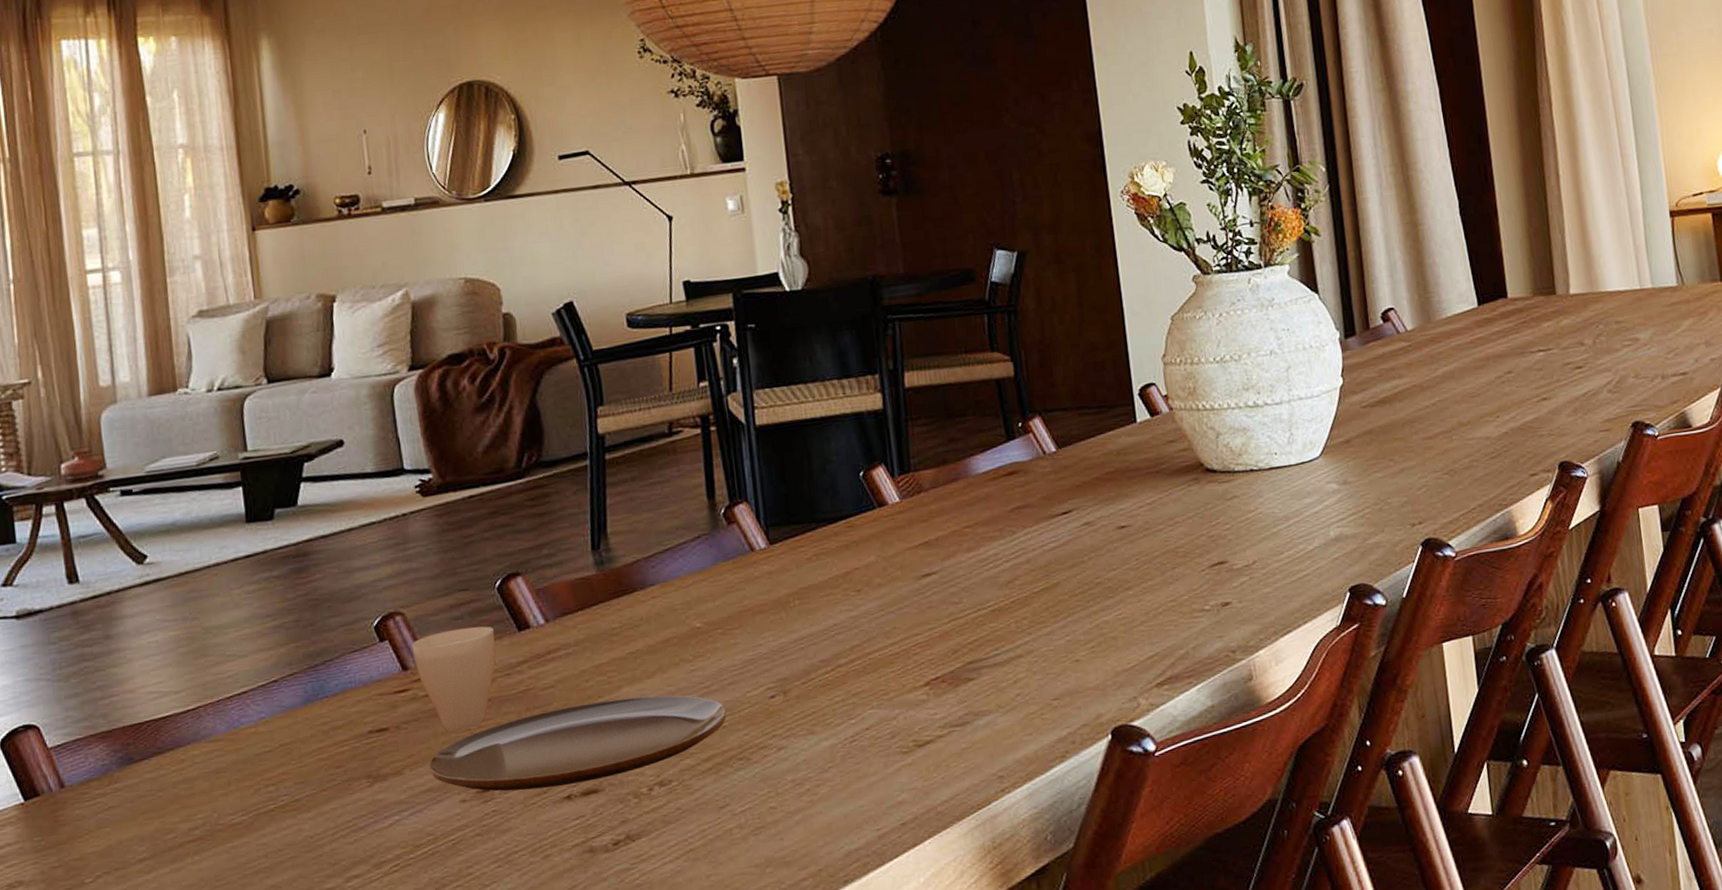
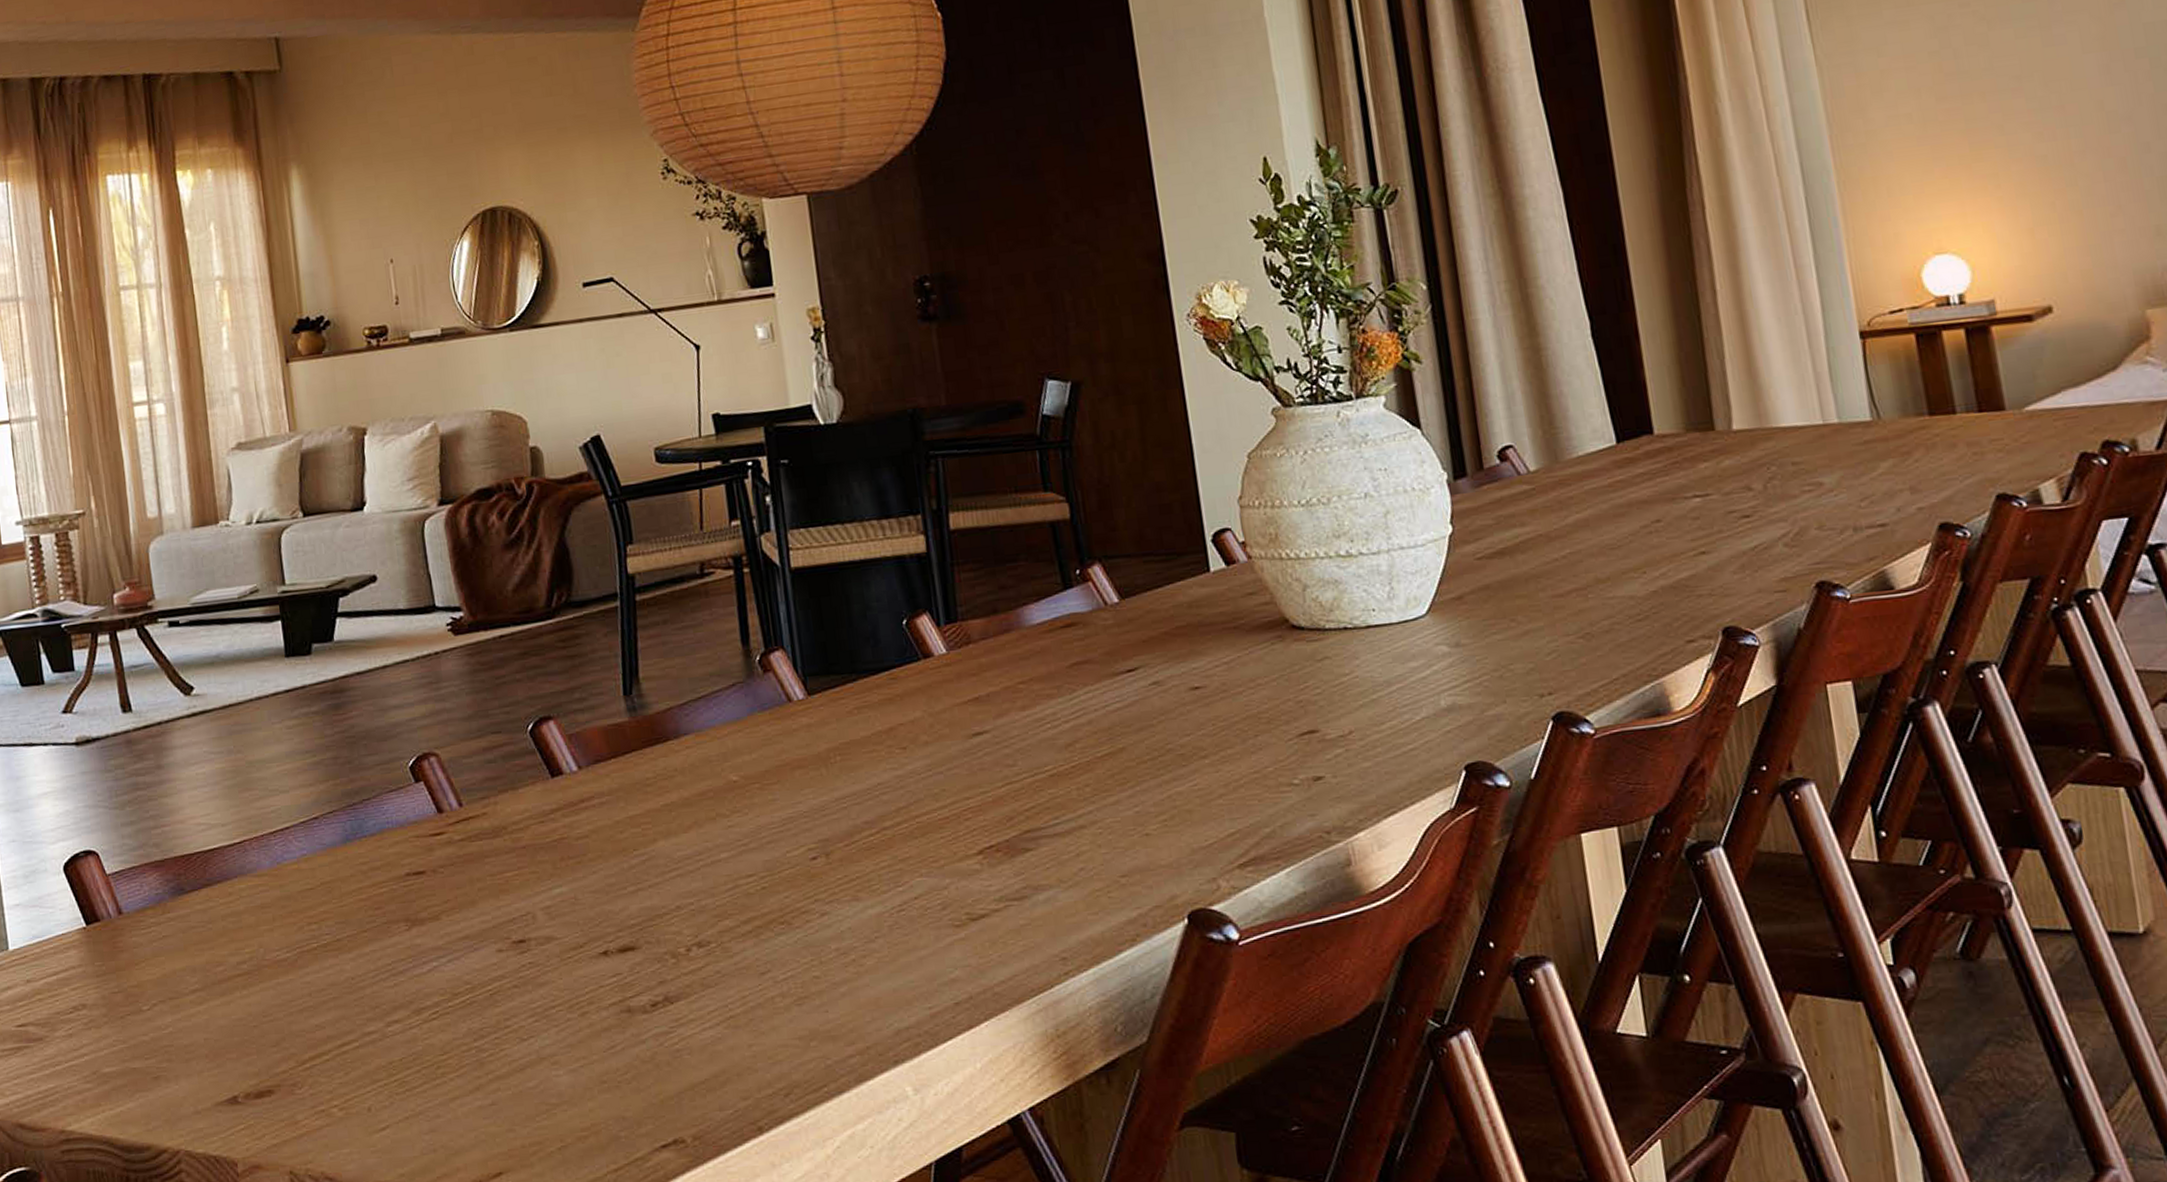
cup: present [411,626,496,732] -> none [446,770,530,878]
plate: present [428,695,727,792] -> none [464,851,767,944]

